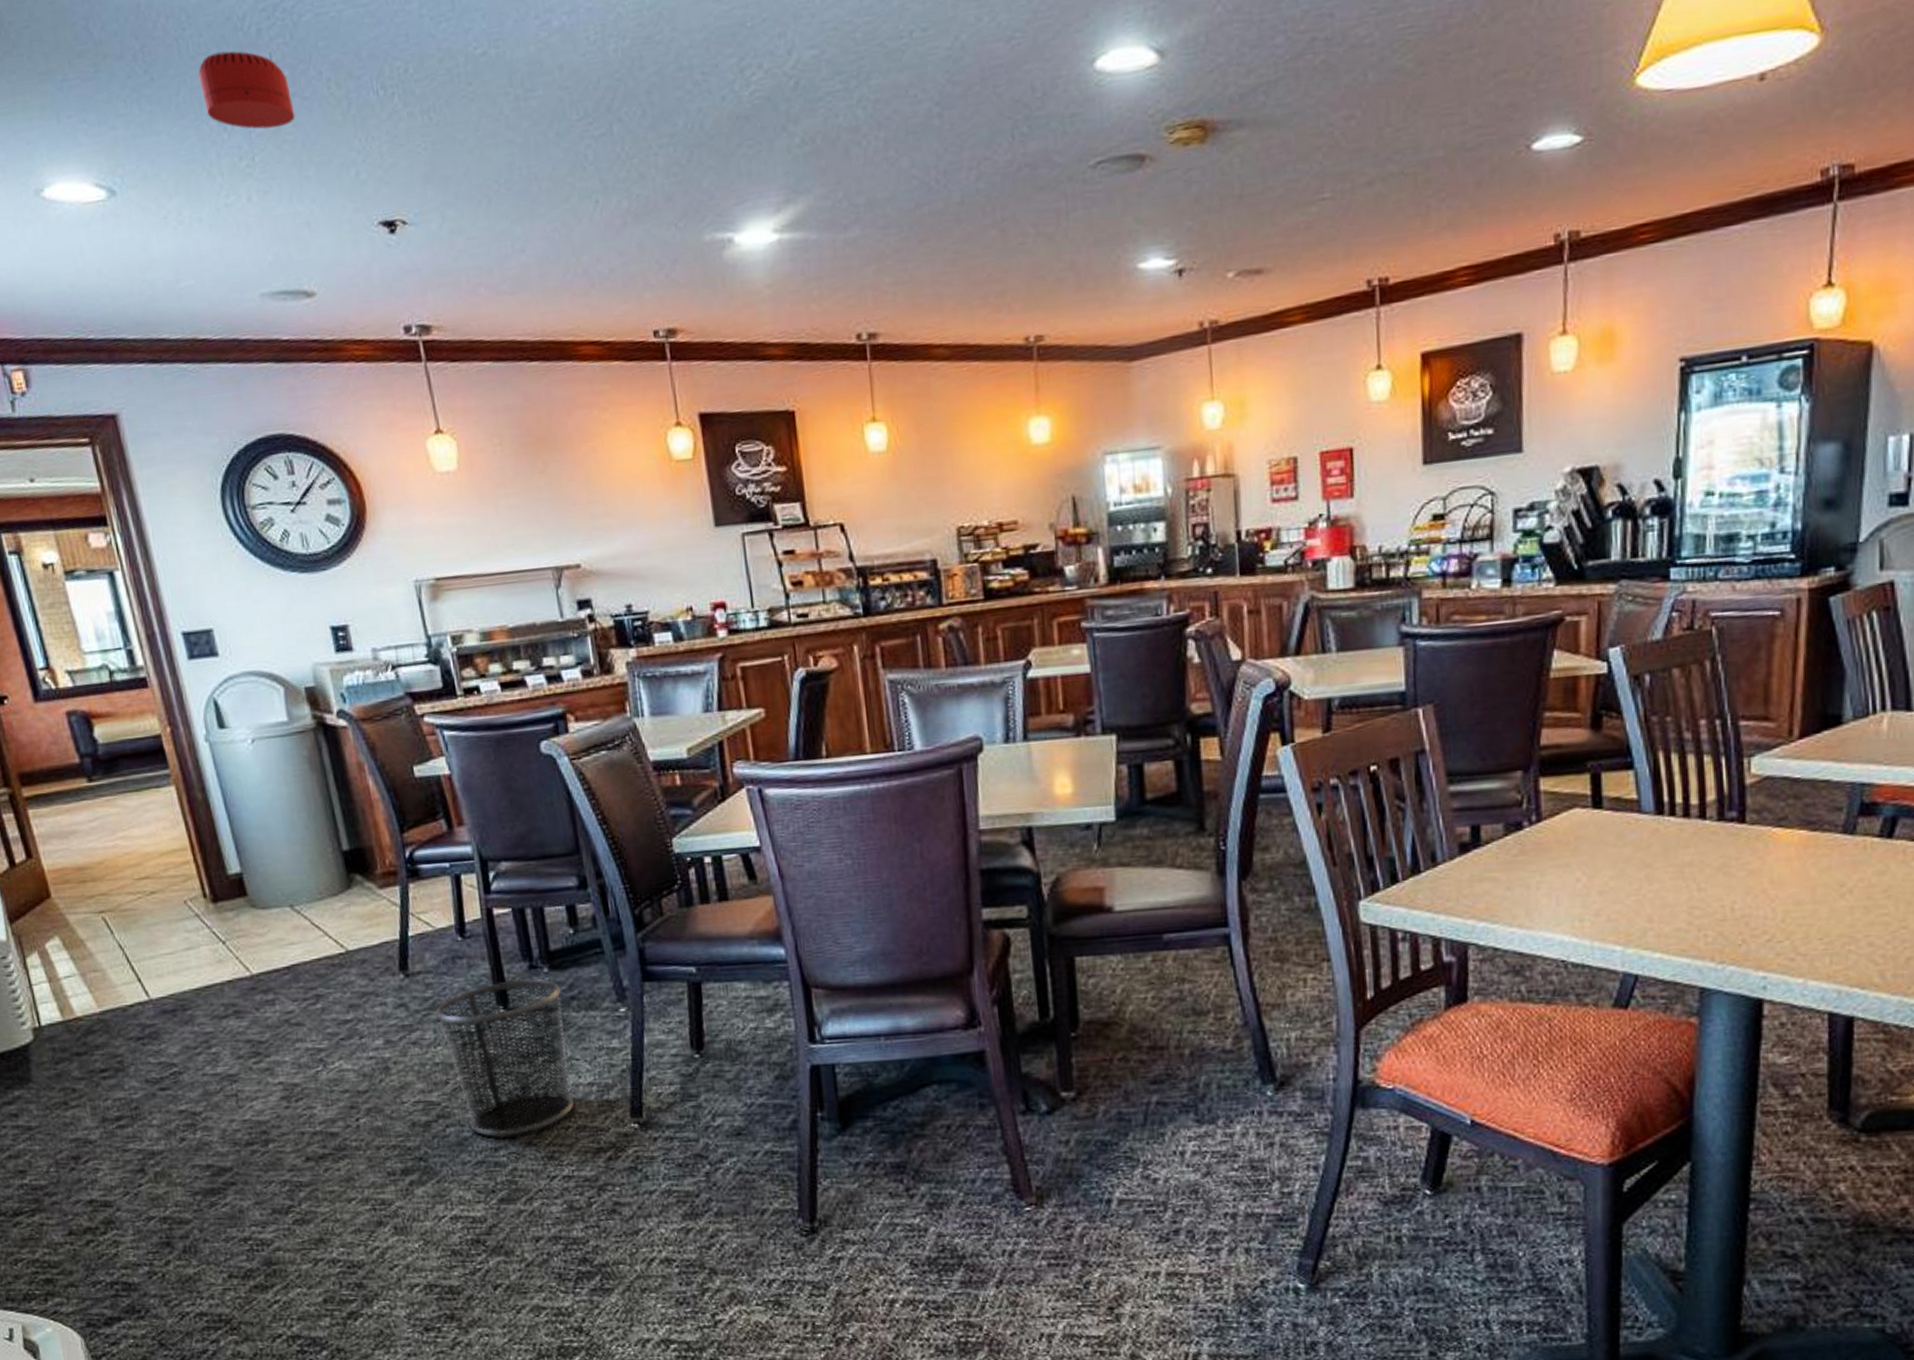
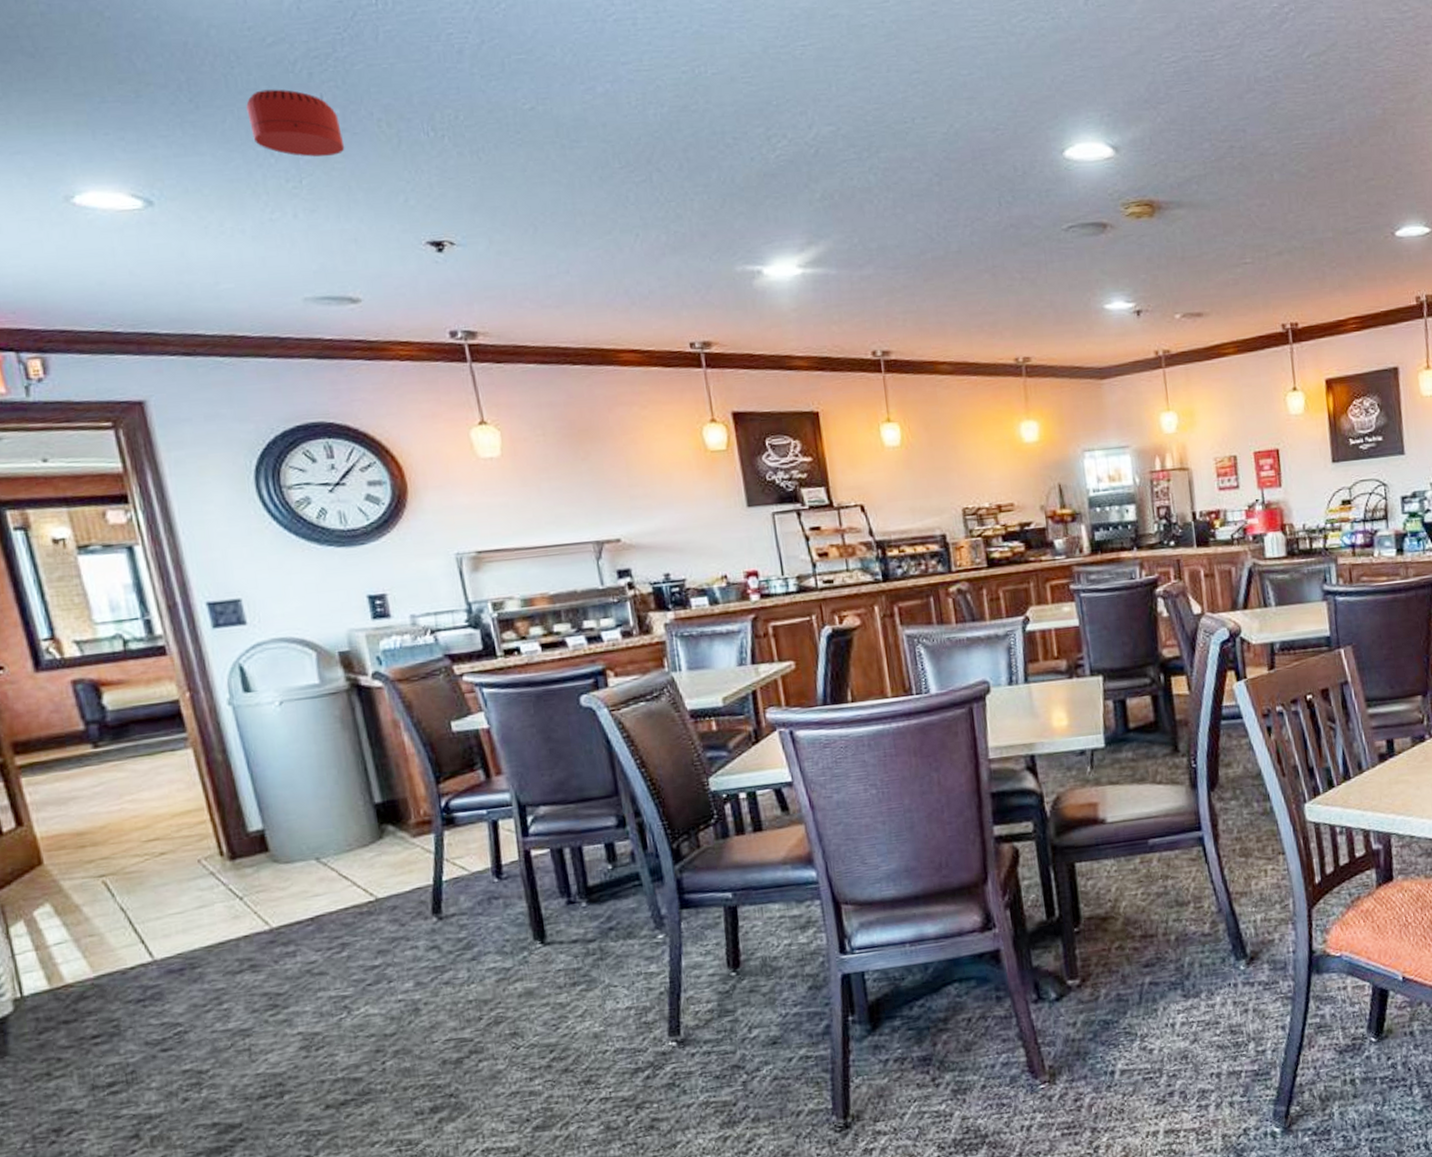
waste bin: present [435,978,575,1137] -> none [469,913,613,1068]

